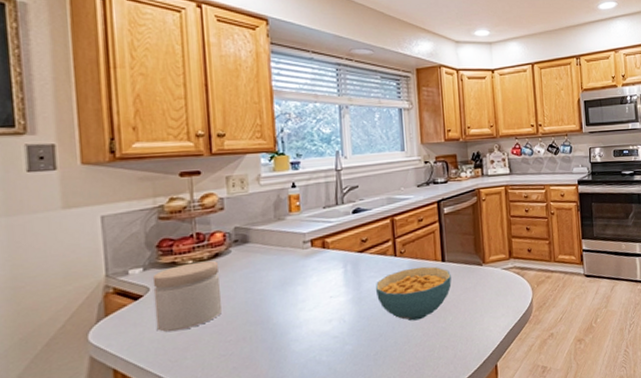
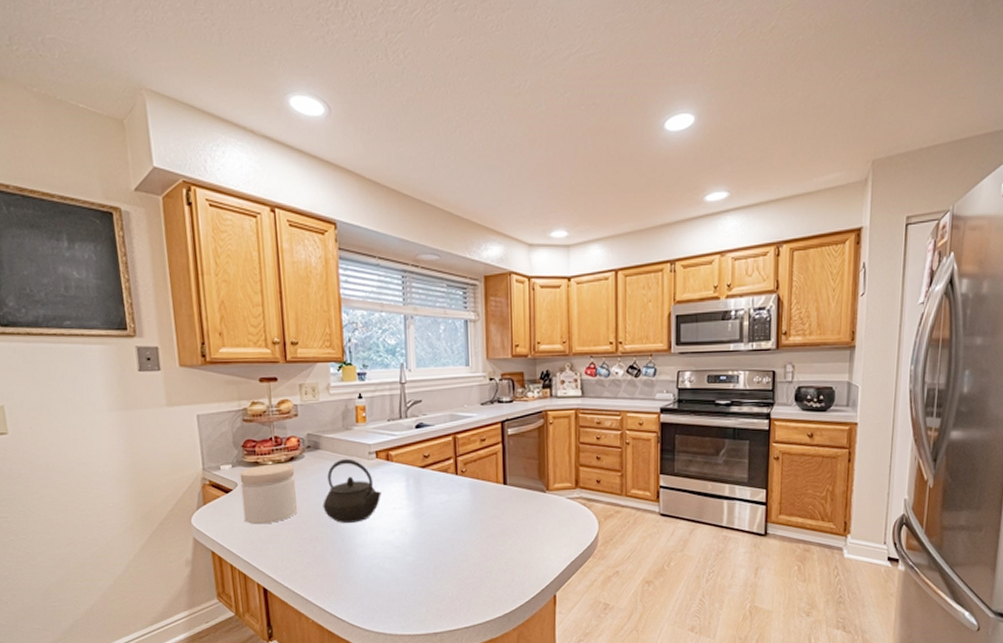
kettle: none [251,249,317,319] -> present [323,458,381,523]
cereal bowl: present [375,266,452,321] -> none [436,487,512,541]

